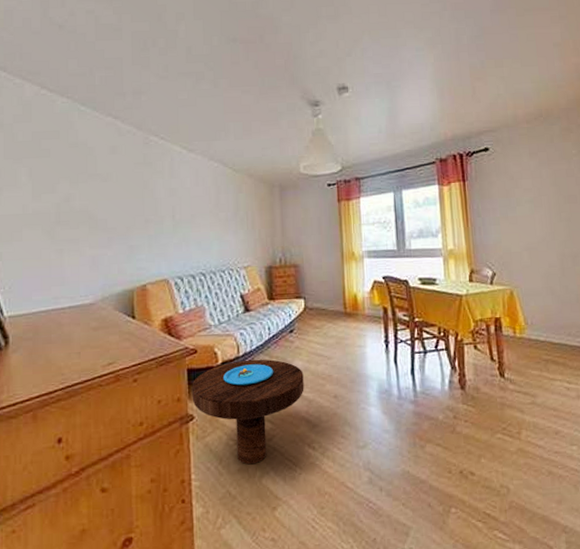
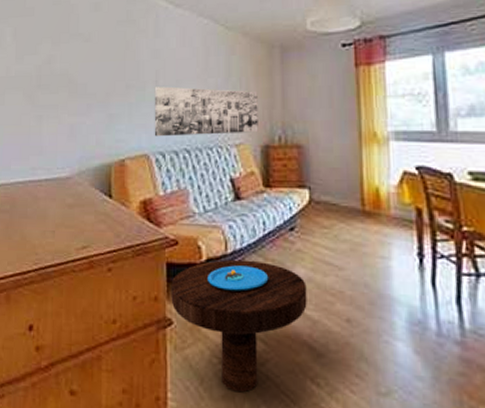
wall art: none [171,220,263,264] -> present [154,86,259,137]

